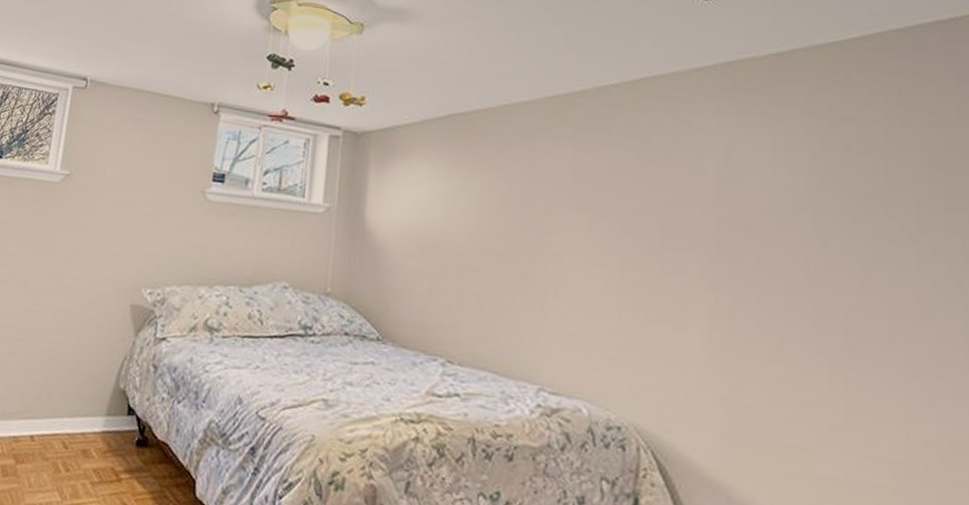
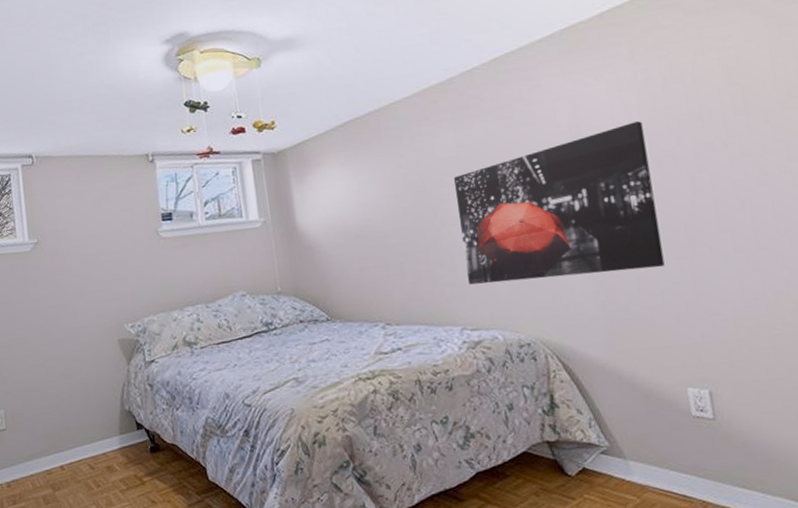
wall art: none [557,187,811,372] -> present [453,120,665,285]

